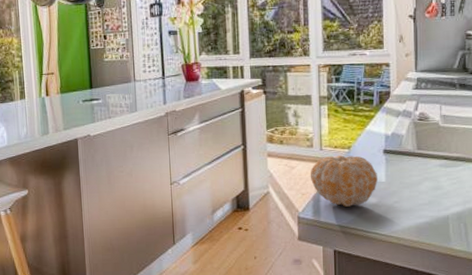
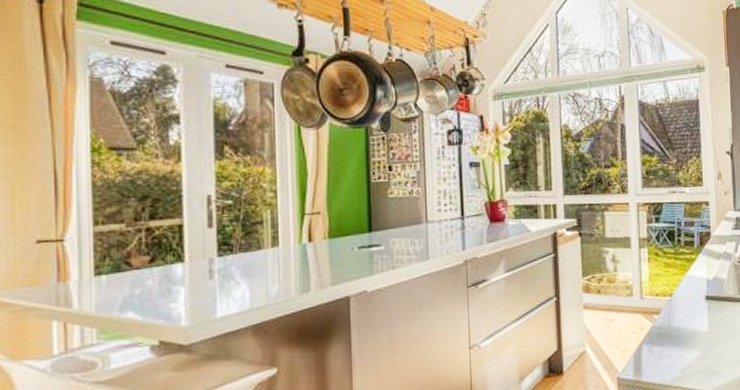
fruit: present [310,155,377,207] -> none [630,304,700,363]

